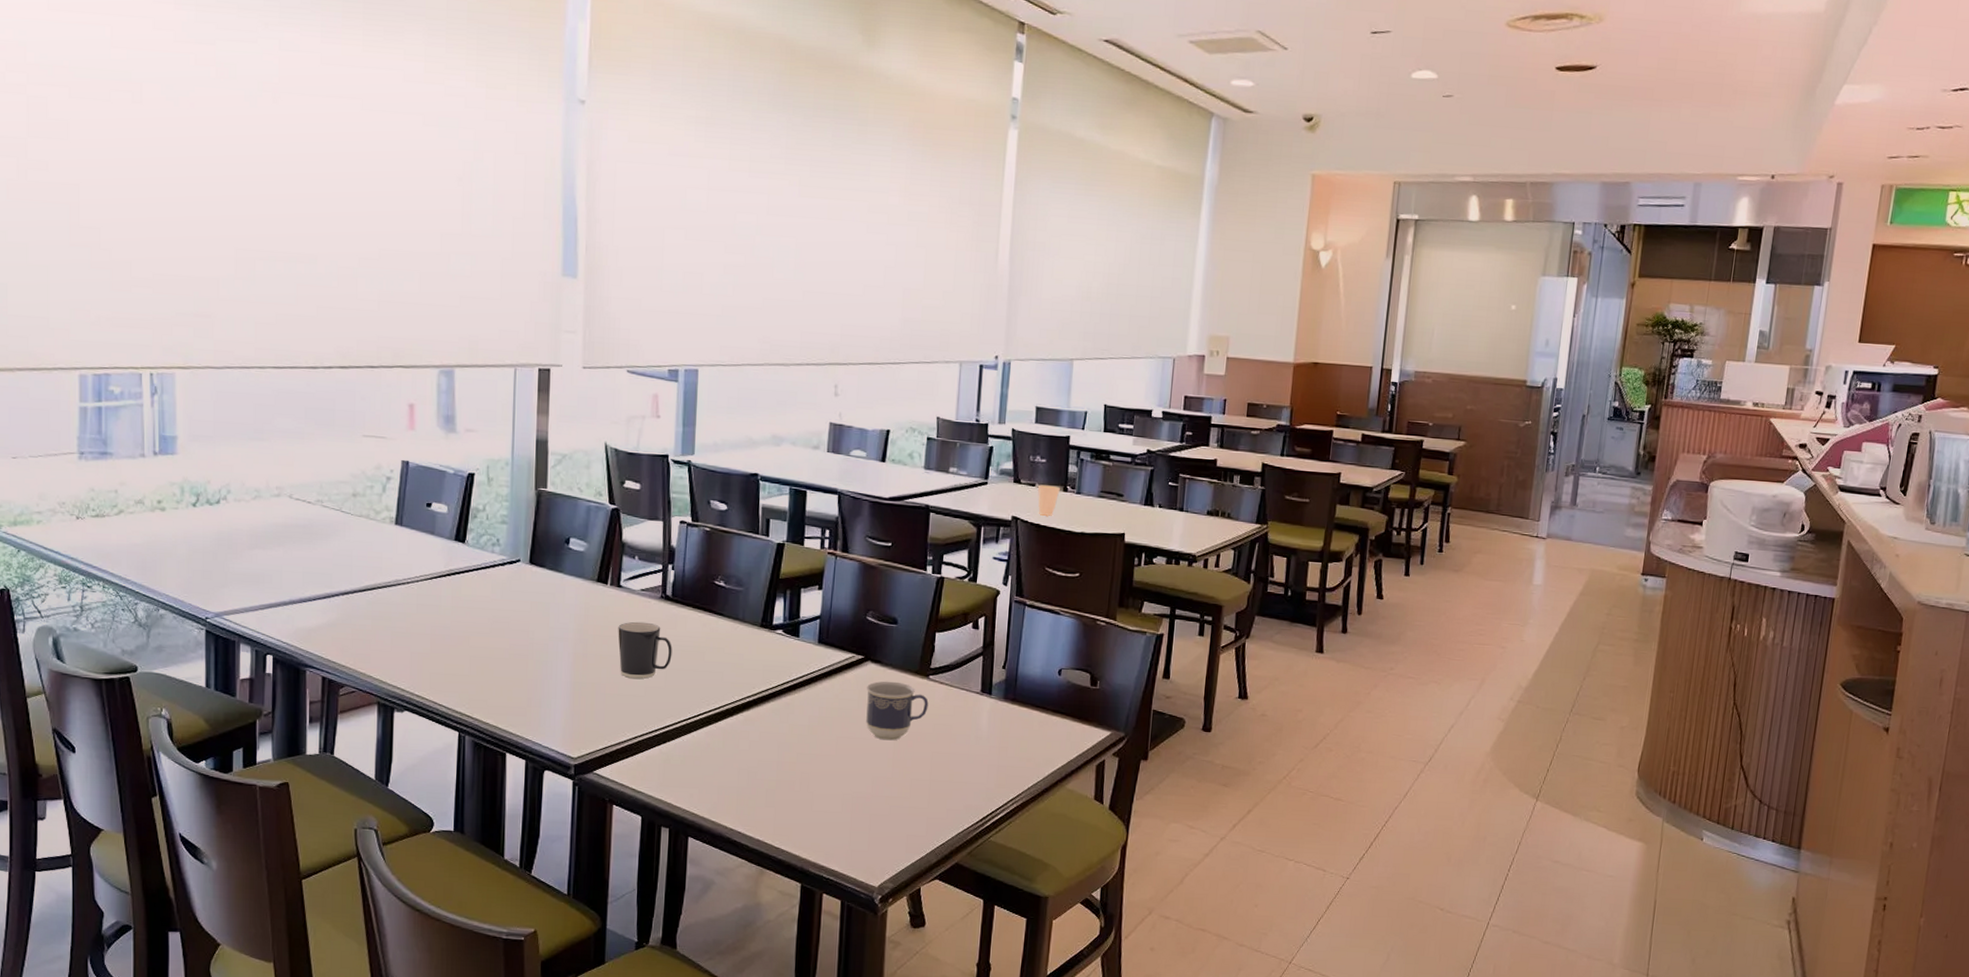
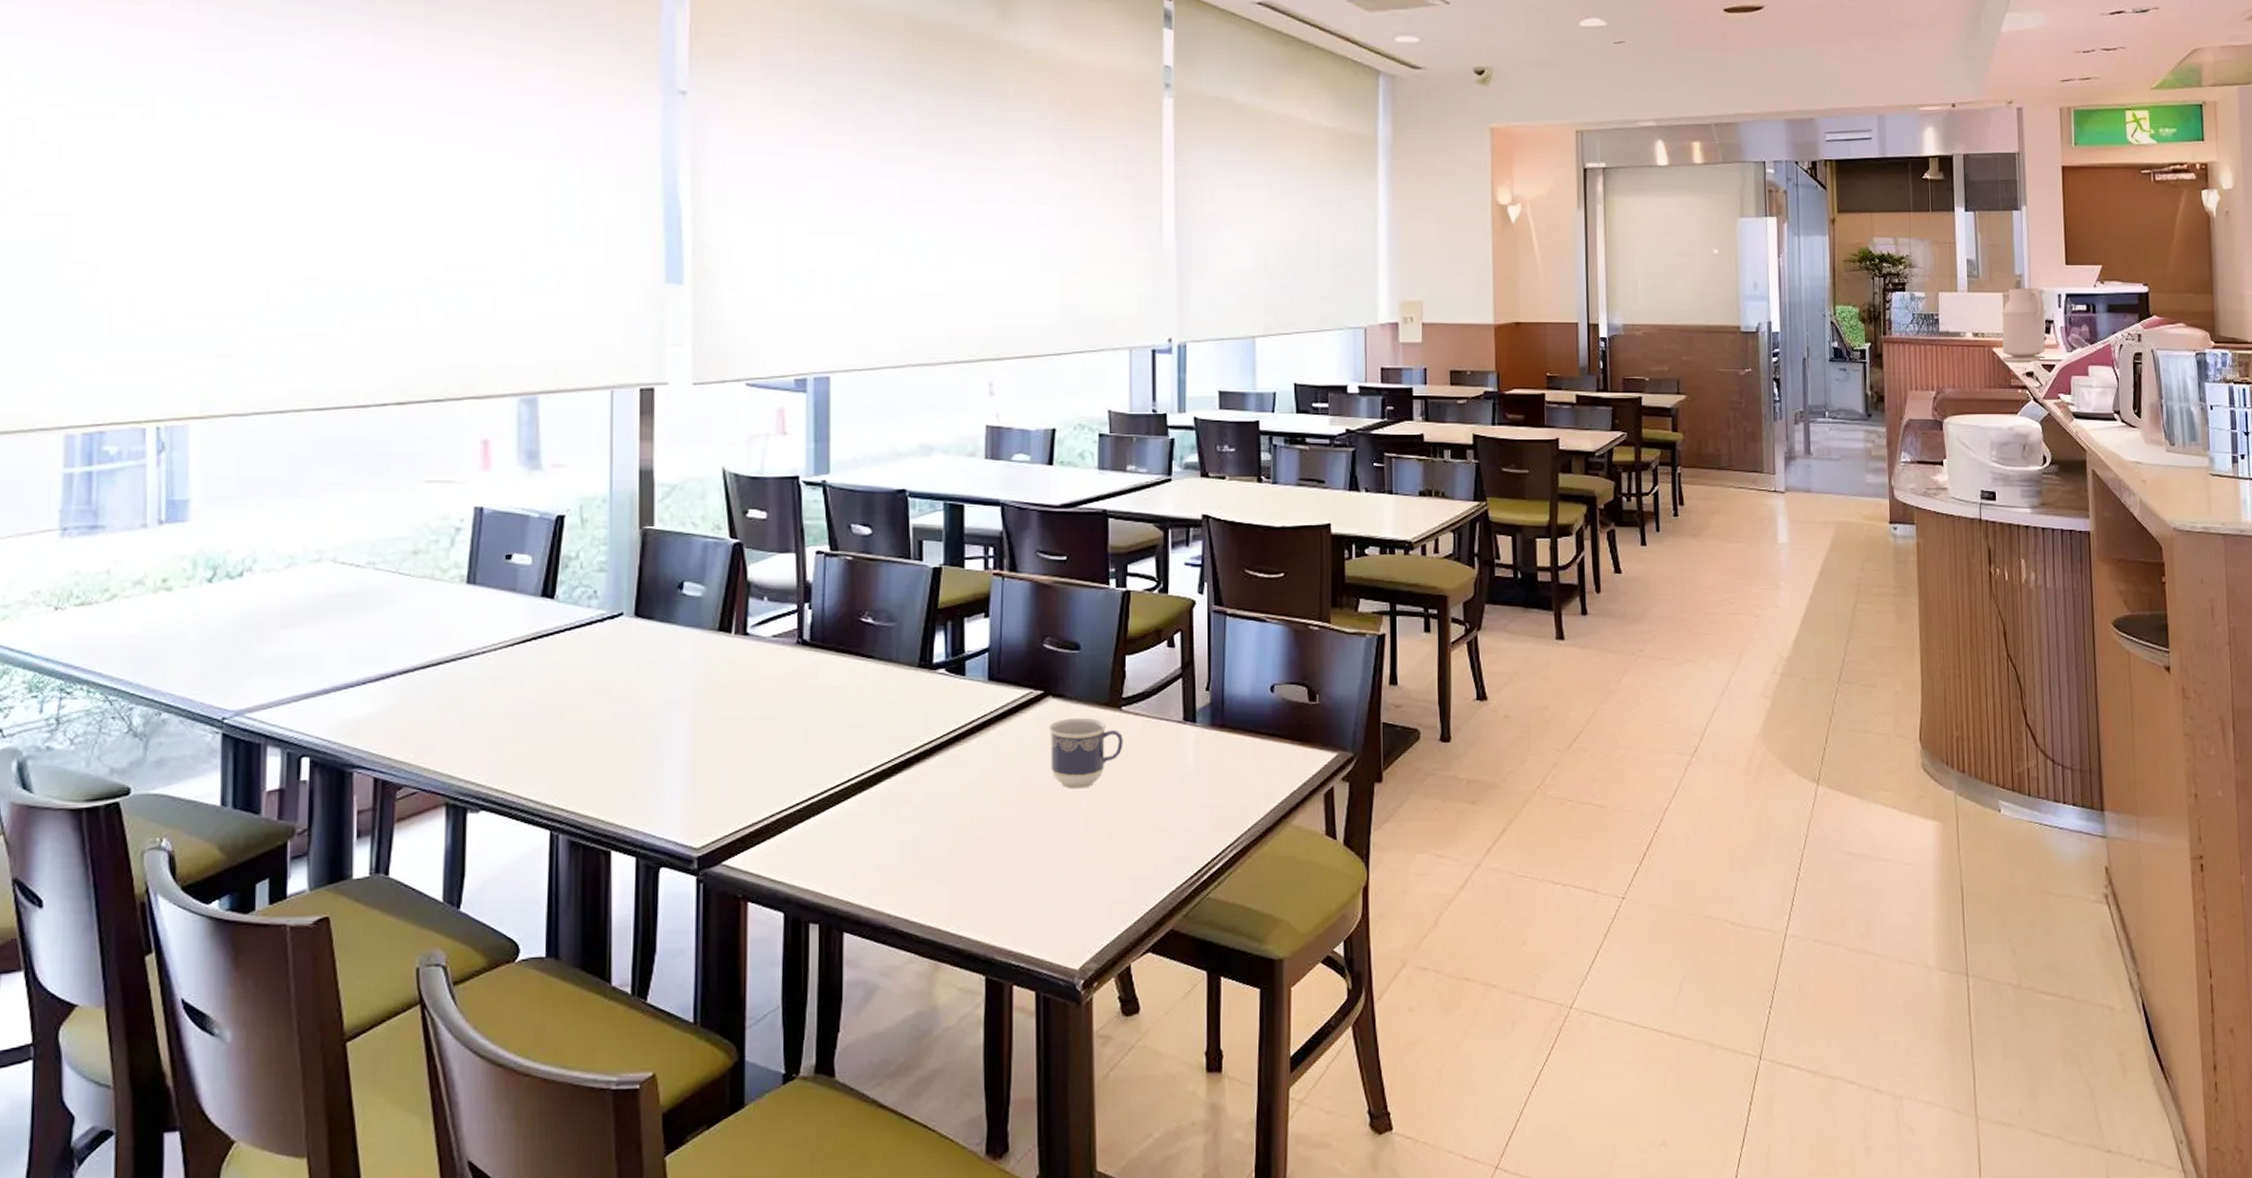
mug: present [618,621,672,679] -> none [746,674,813,743]
cup: present [1037,484,1060,516] -> none [1228,477,1254,511]
water jug: none [1778,362,1830,435] -> present [2001,287,2046,362]

